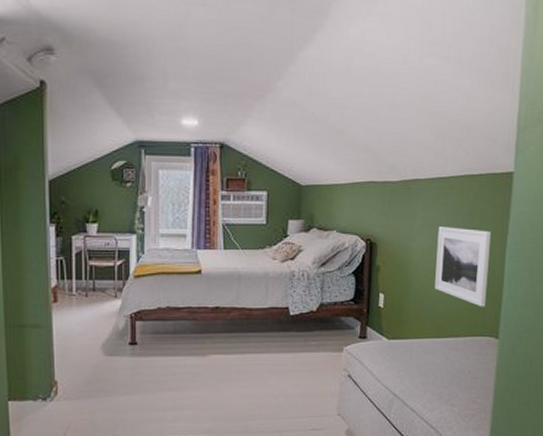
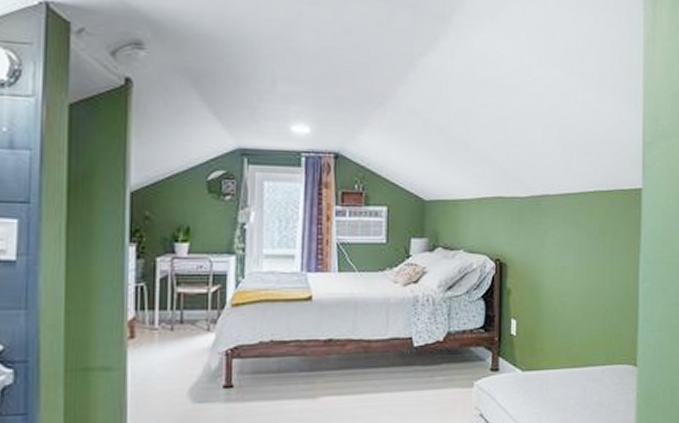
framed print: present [435,227,491,307] -> none [569,245,623,332]

